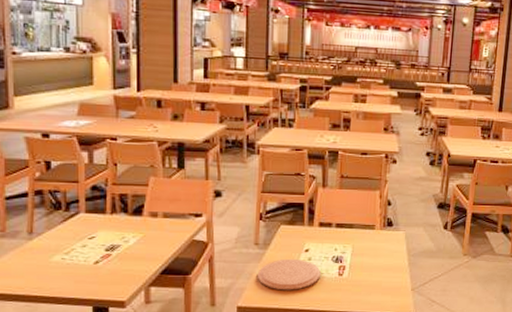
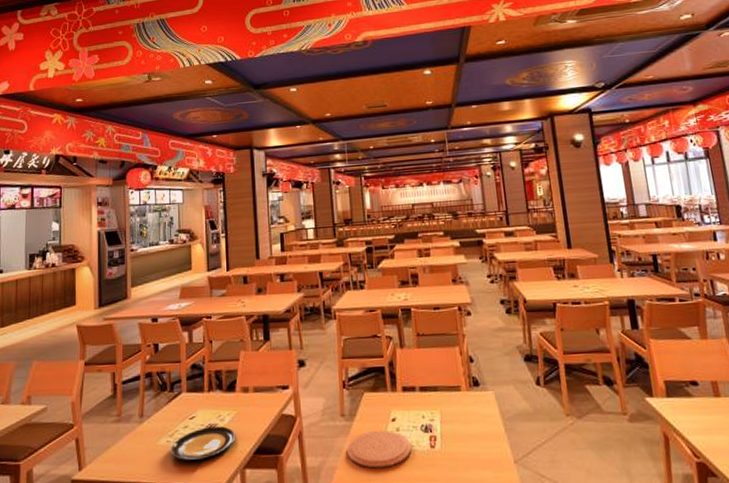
plate: none [66,247,141,278] -> present [171,426,236,461]

